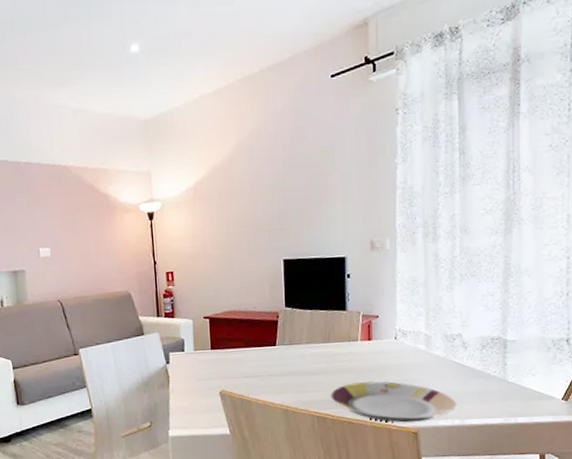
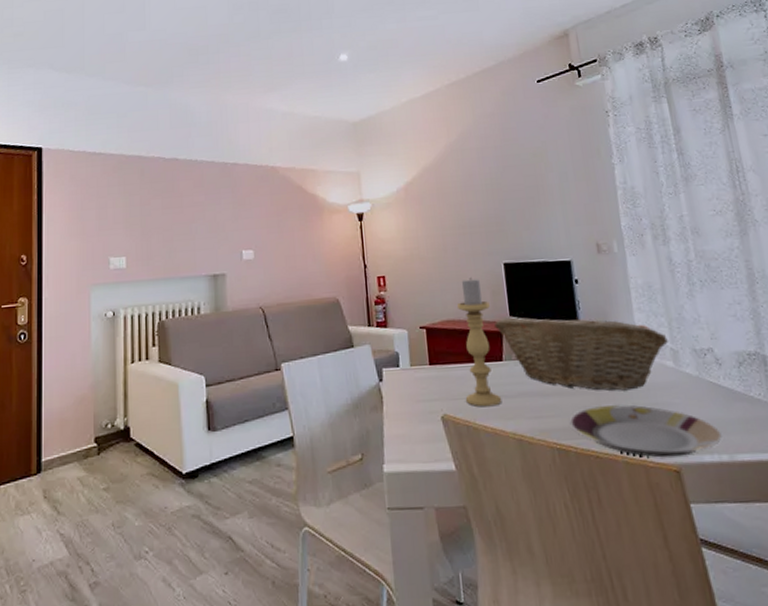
candle holder: none [238,273,273,384] -> present [456,278,502,407]
fruit basket: none [271,307,425,370] -> present [494,317,669,391]

